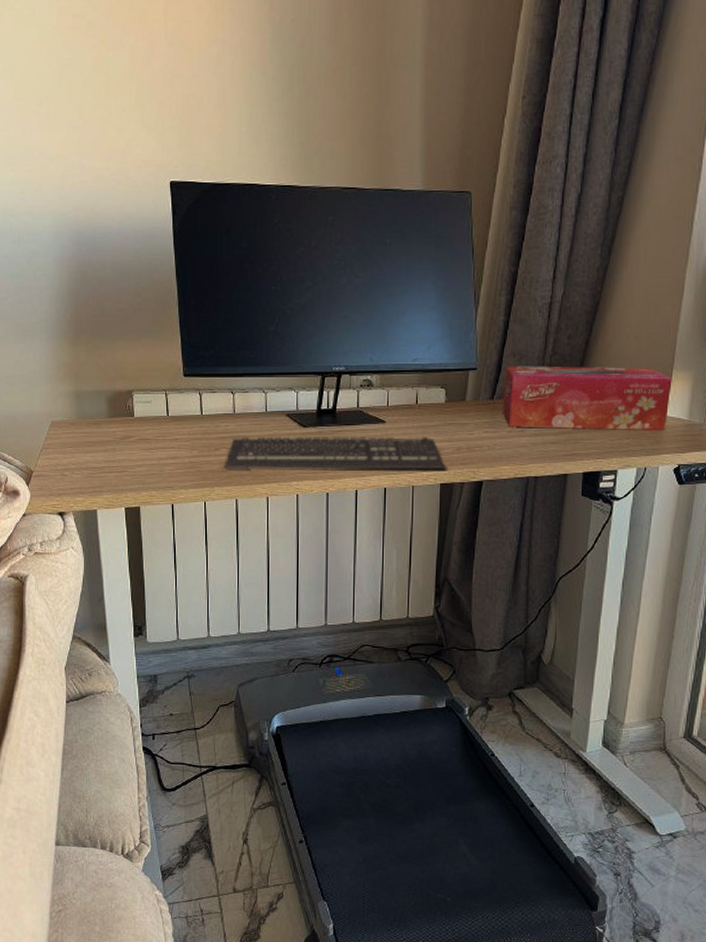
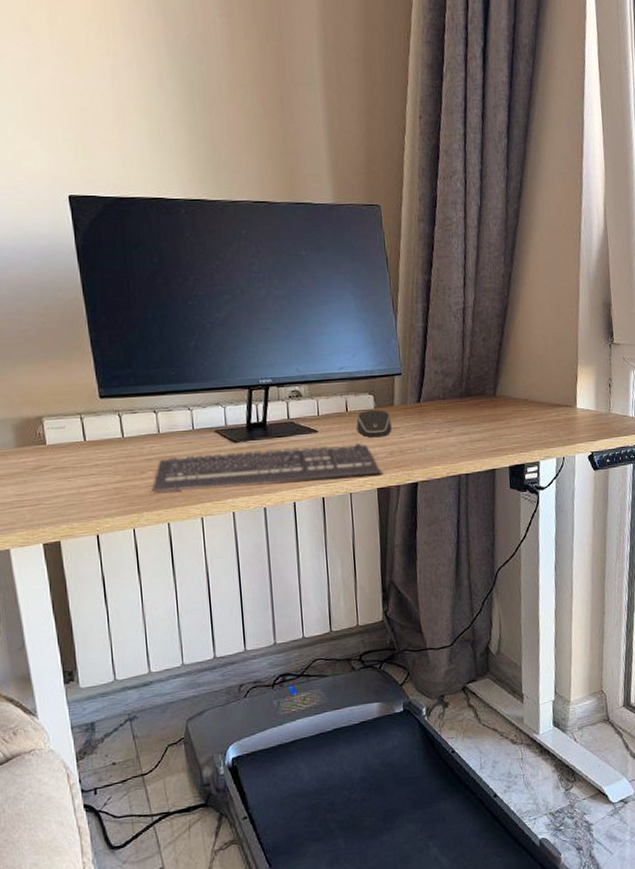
computer mouse: none [425,404,461,432] -> present [356,410,392,438]
tissue box: present [502,366,672,432] -> none [428,365,578,428]

